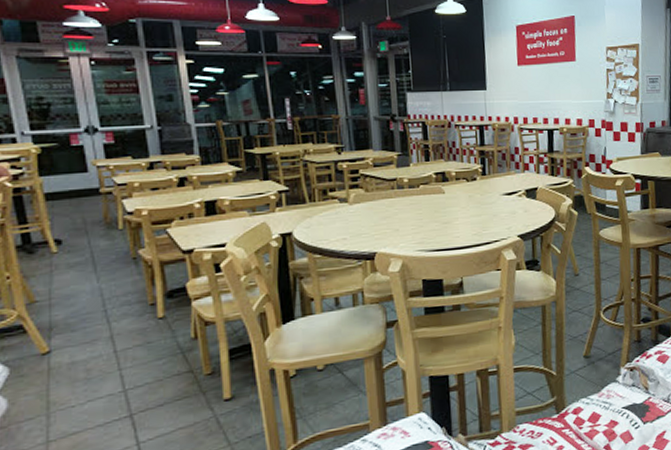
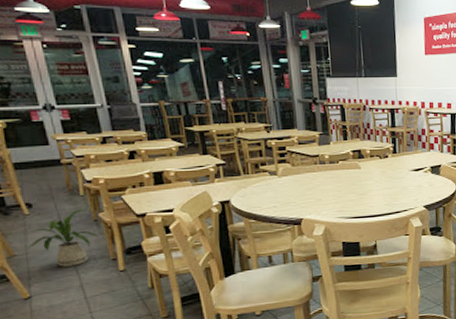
house plant: none [49,244,138,315] -> present [23,208,100,267]

